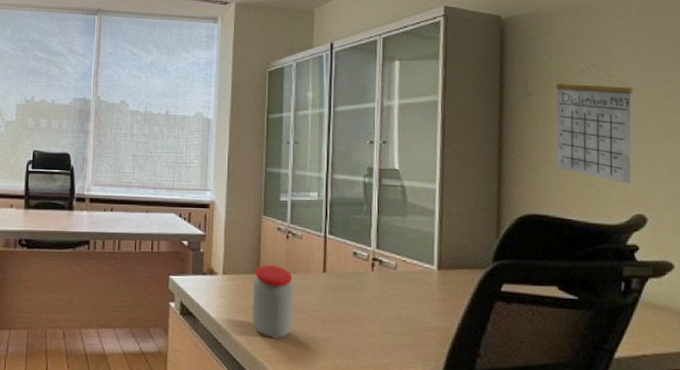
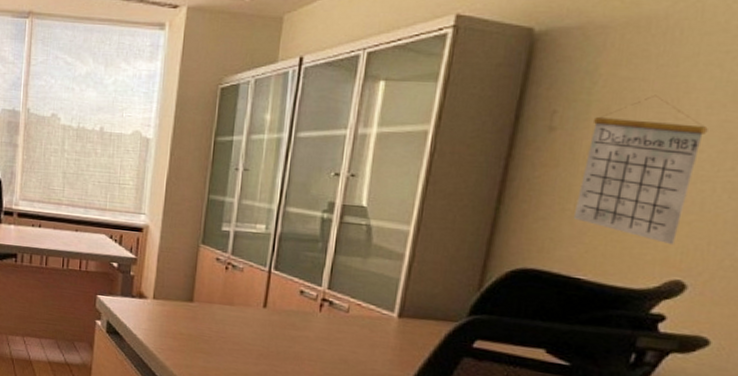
jar: present [252,264,293,339] -> none [181,294,229,367]

